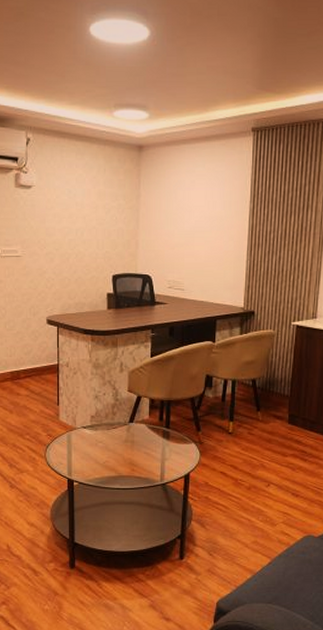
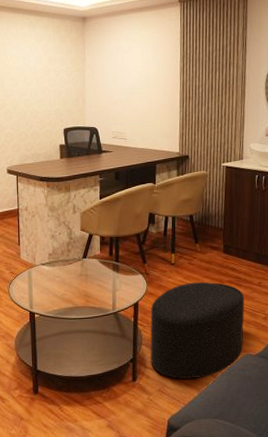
ottoman: none [201,454,310,560] -> present [150,281,245,380]

